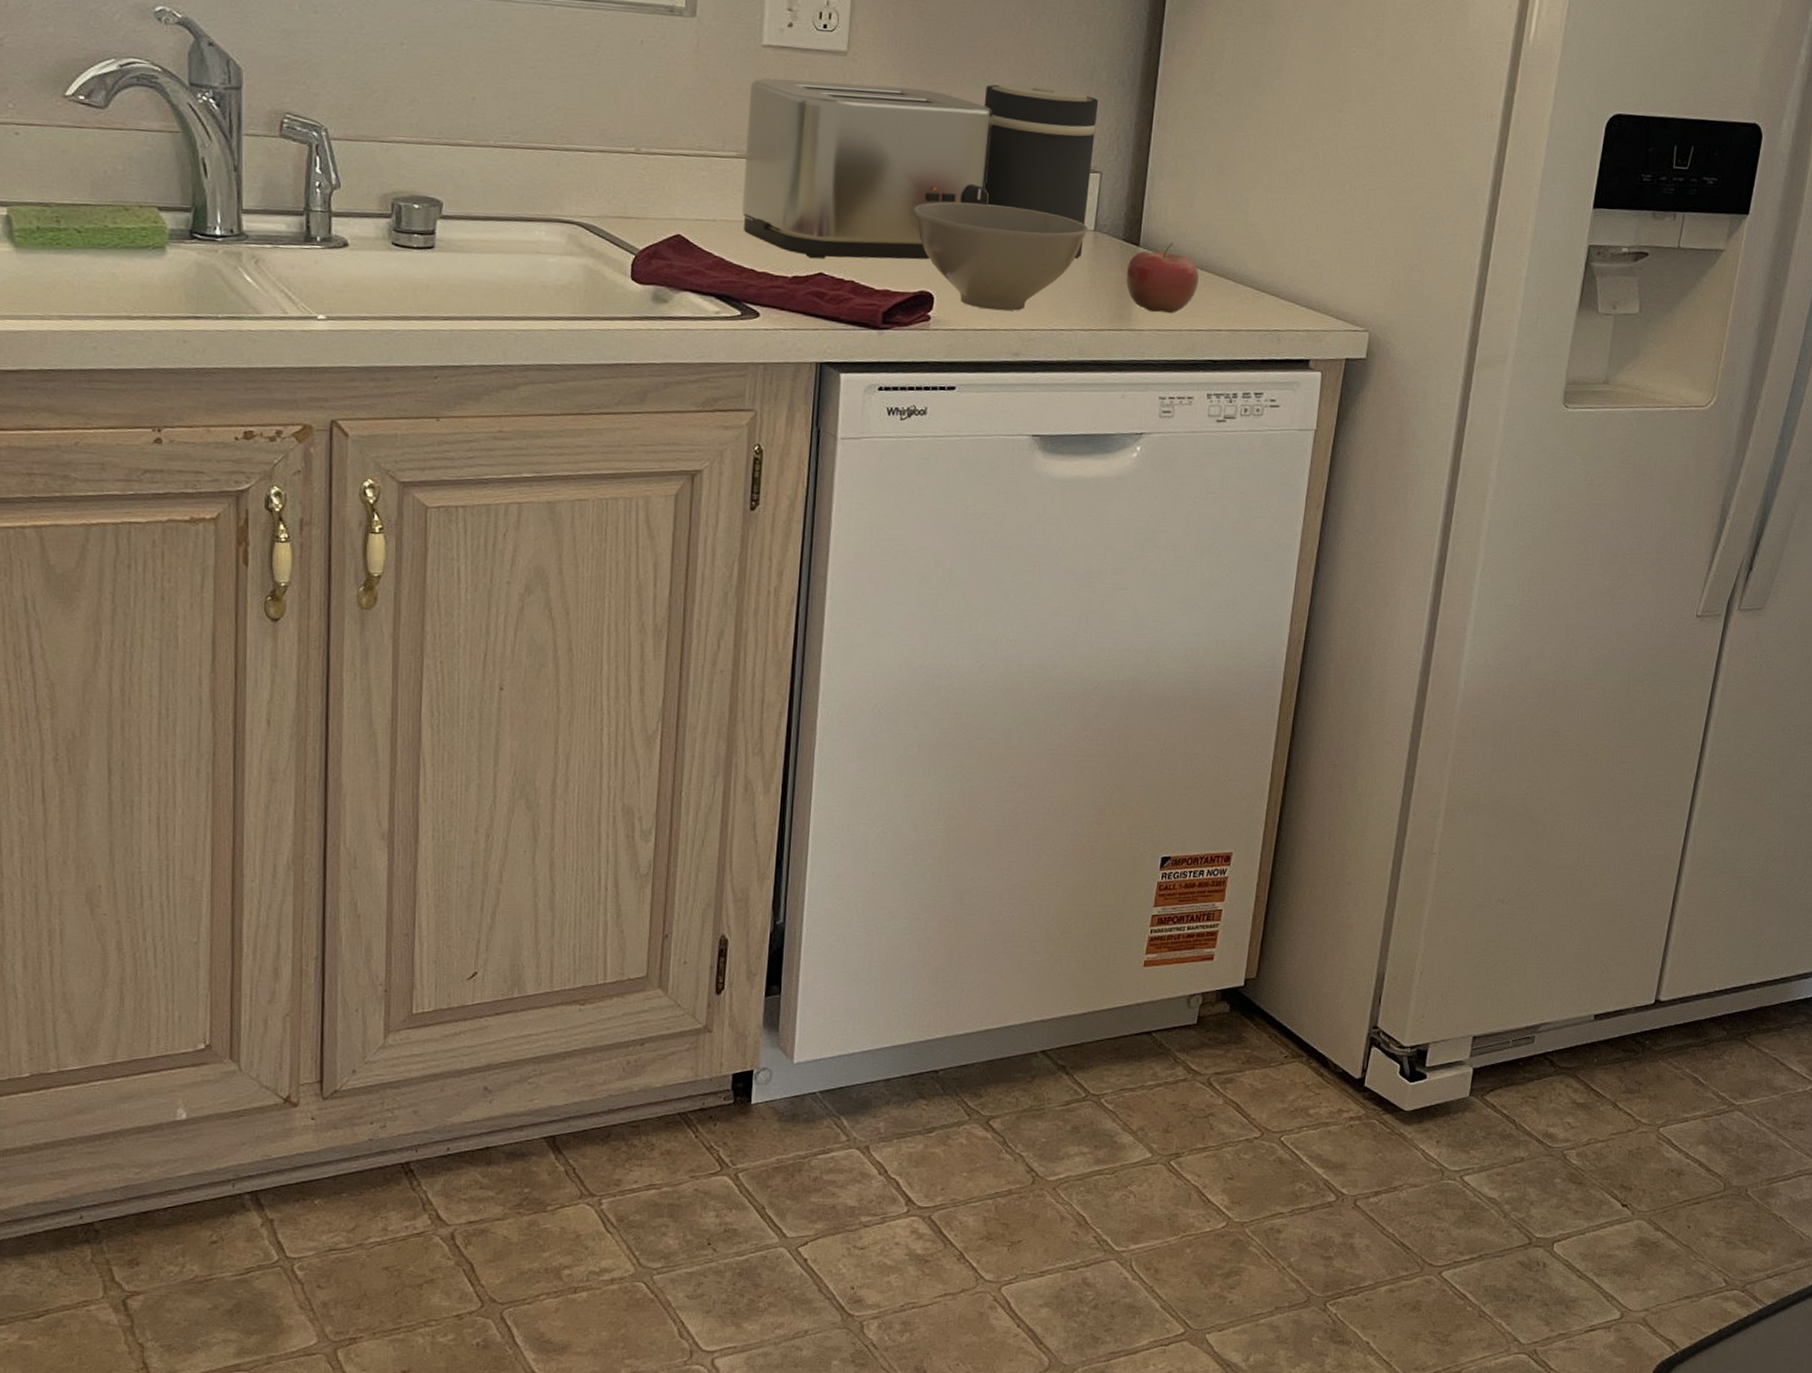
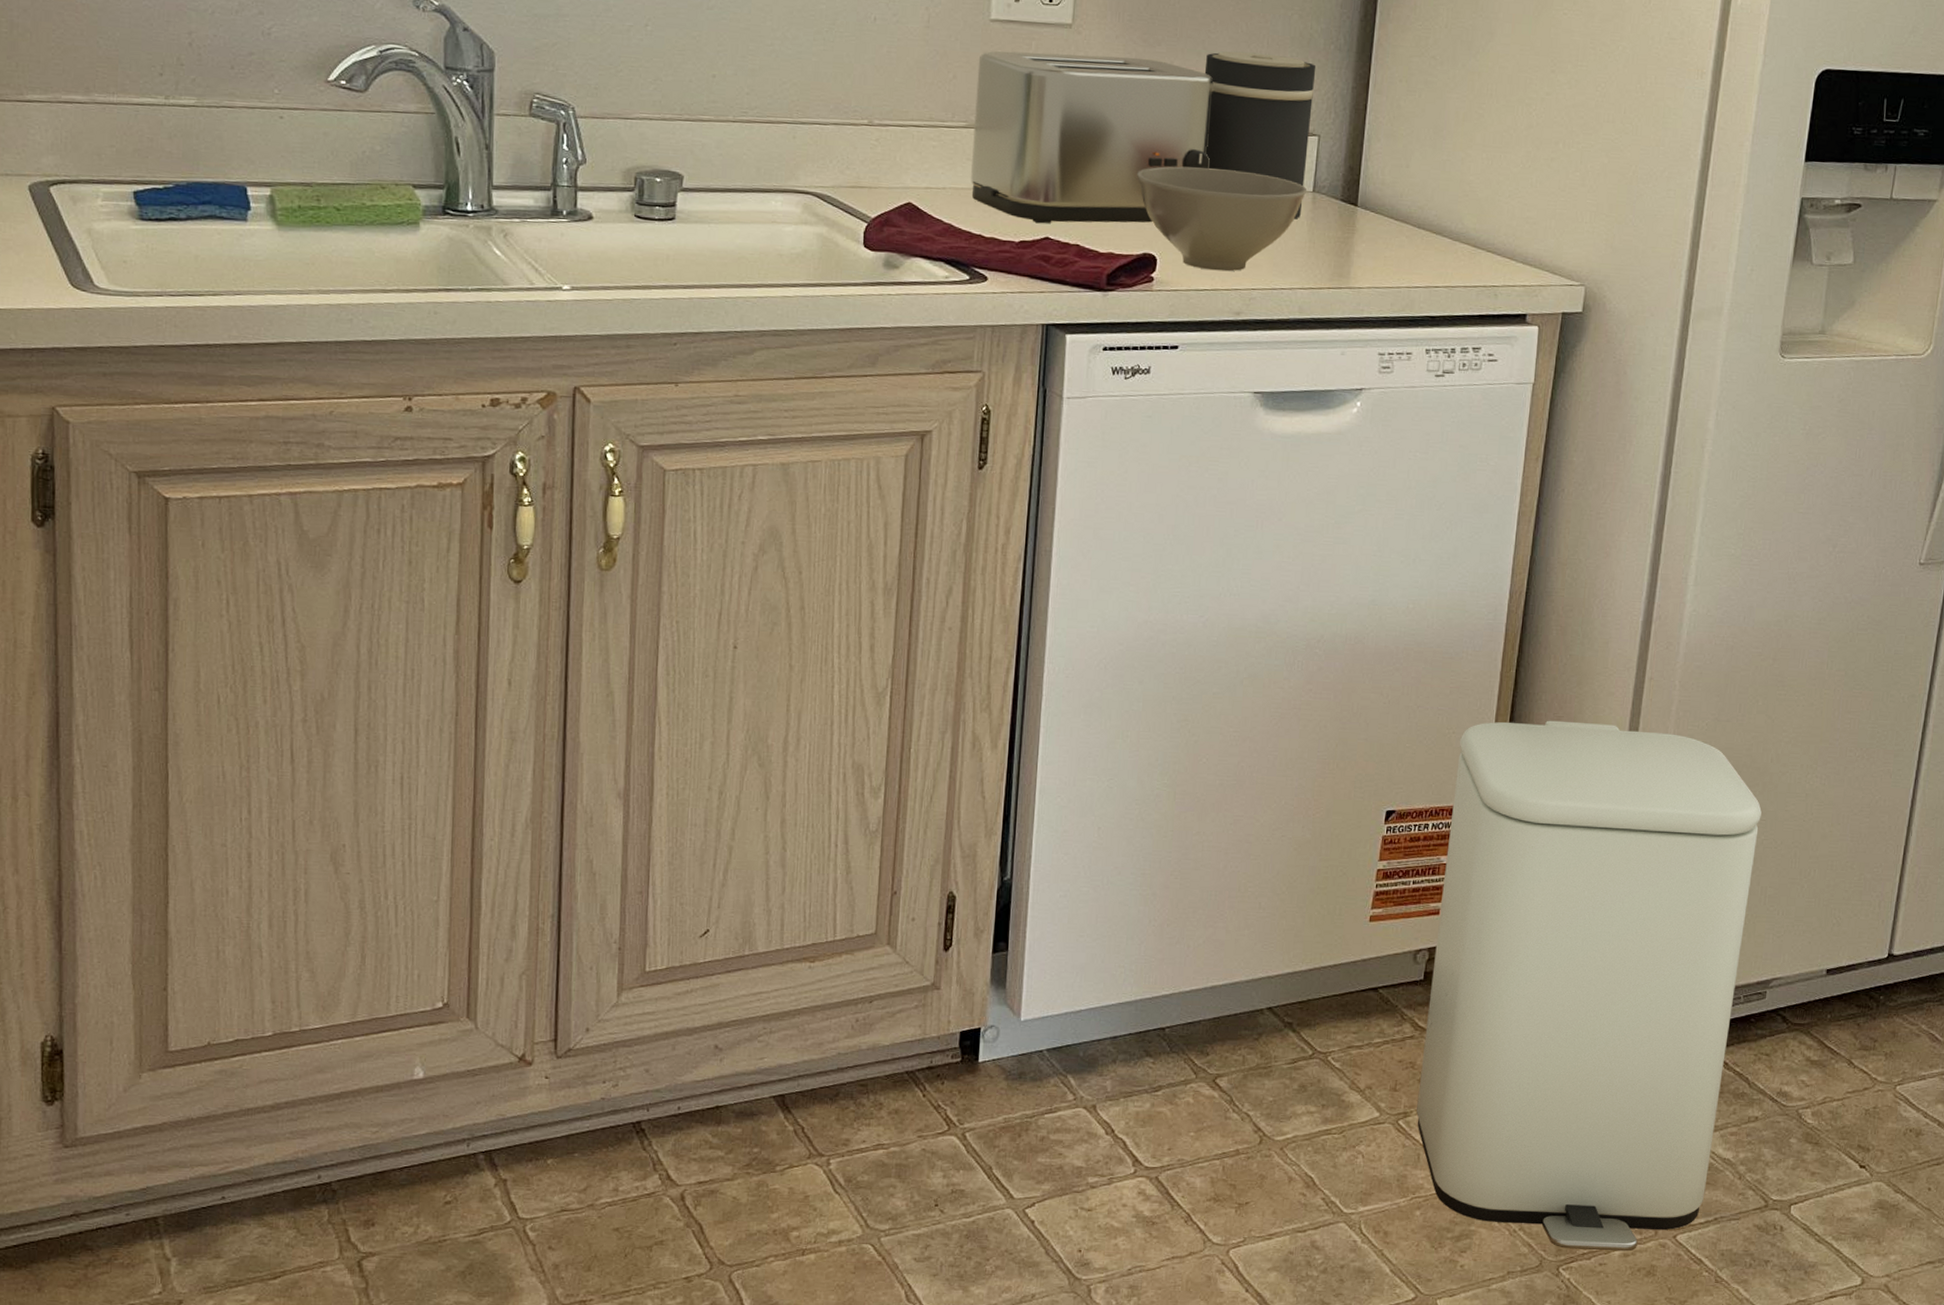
fruit: present [1126,243,1199,314] -> none [1344,202,1416,272]
pedal bin: none [1188,768,1535,1288] -> present [1416,720,1762,1252]

